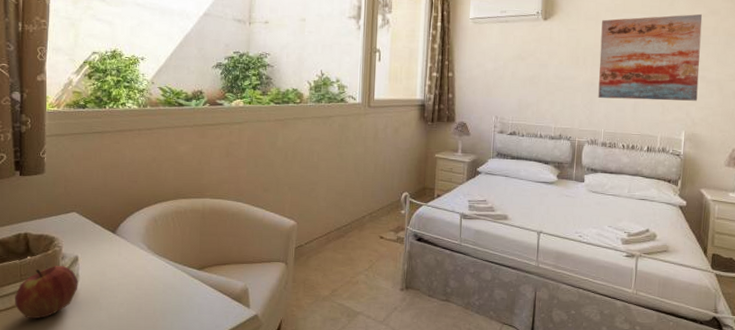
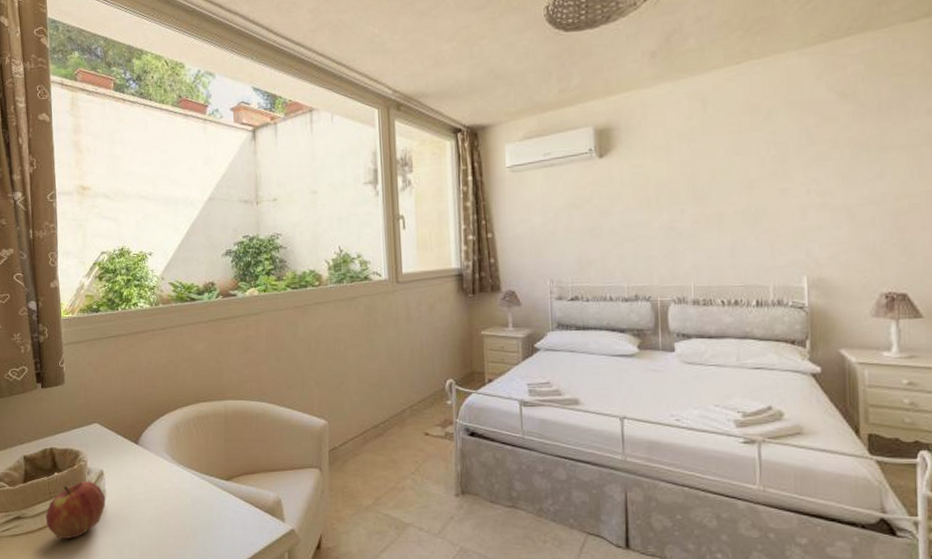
wall art: present [598,13,703,101] -> none [675,123,819,245]

